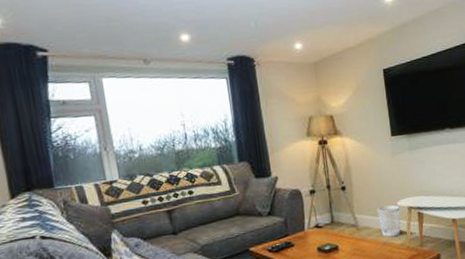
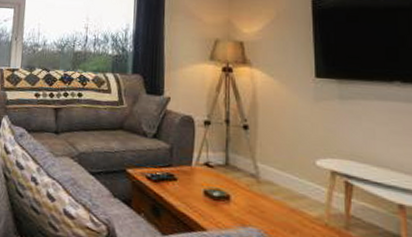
wastebasket: present [376,205,401,237] -> none [286,160,319,205]

